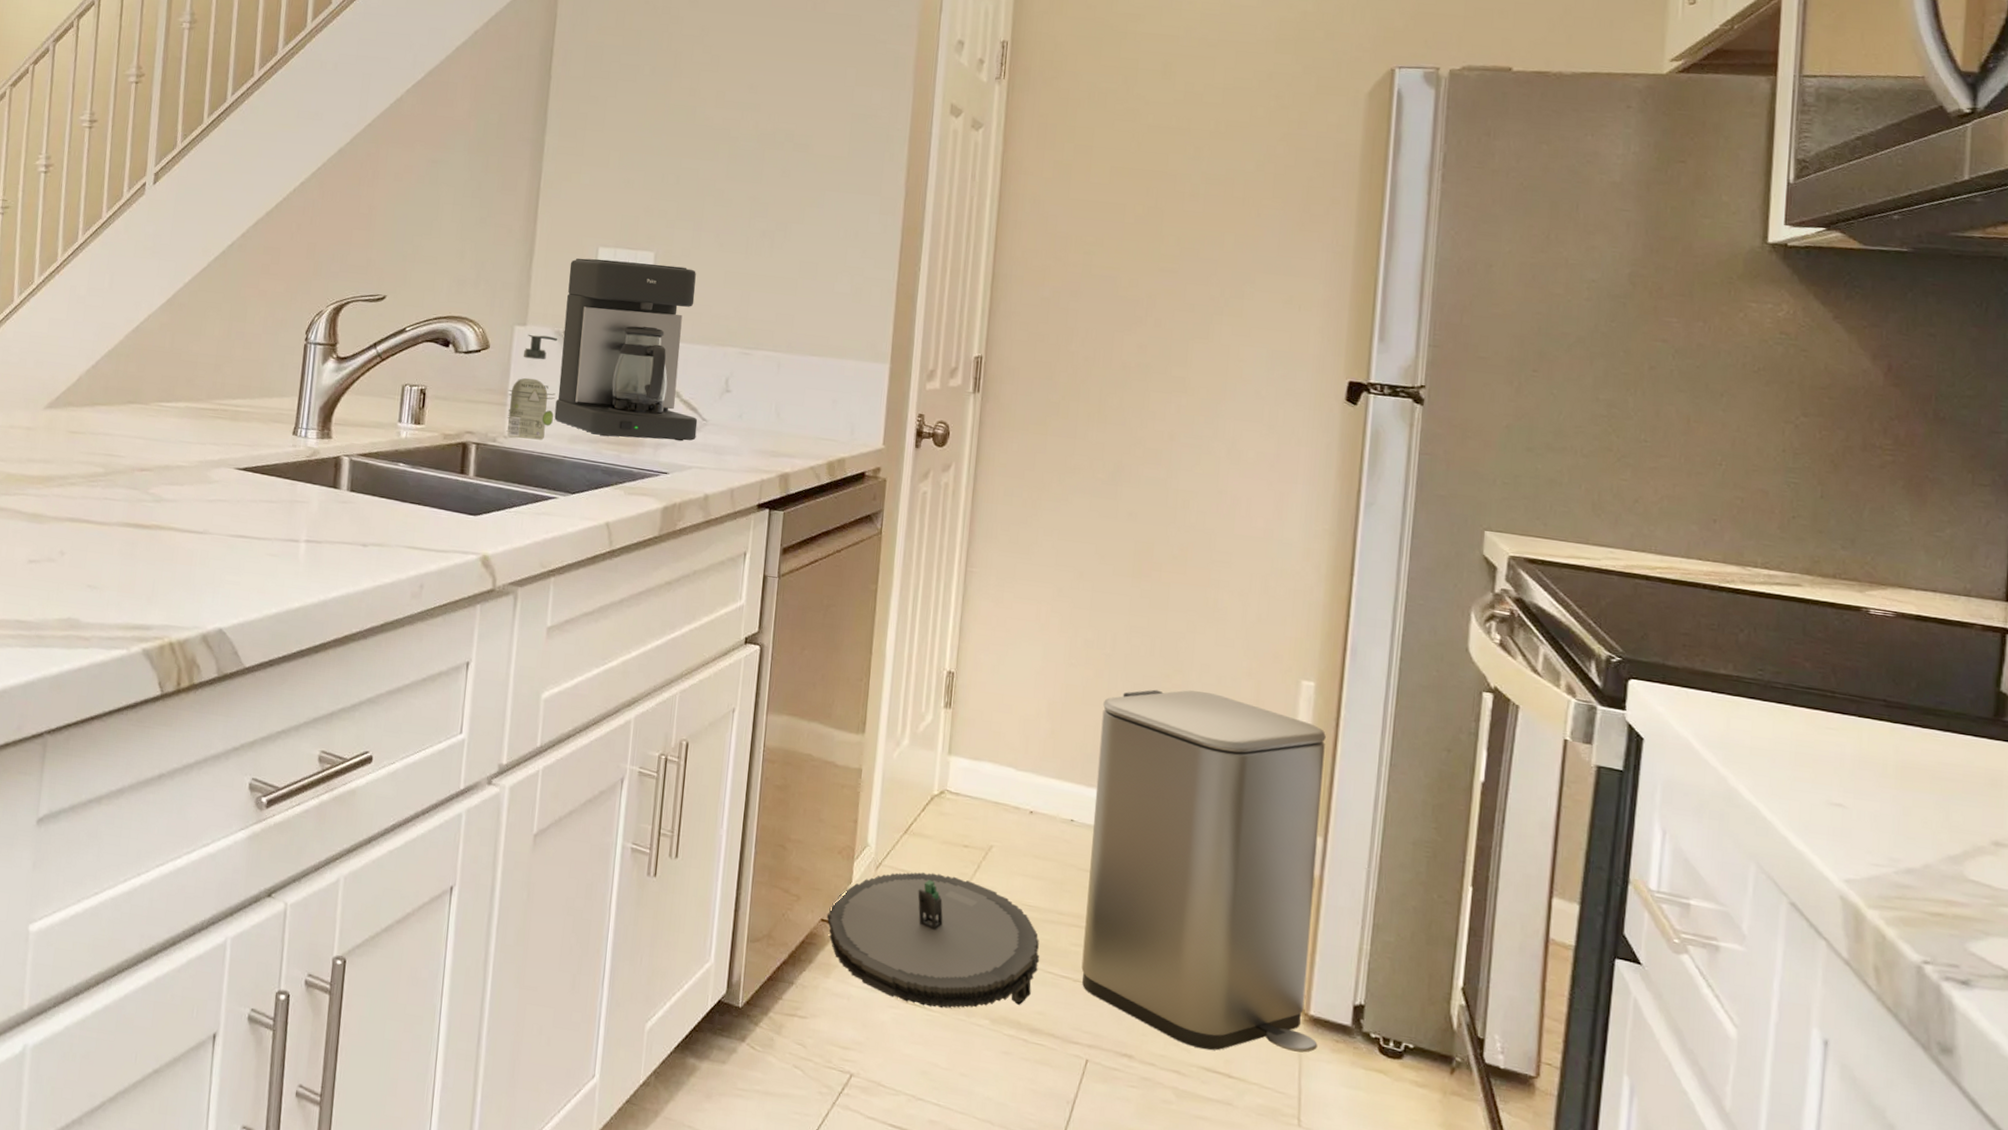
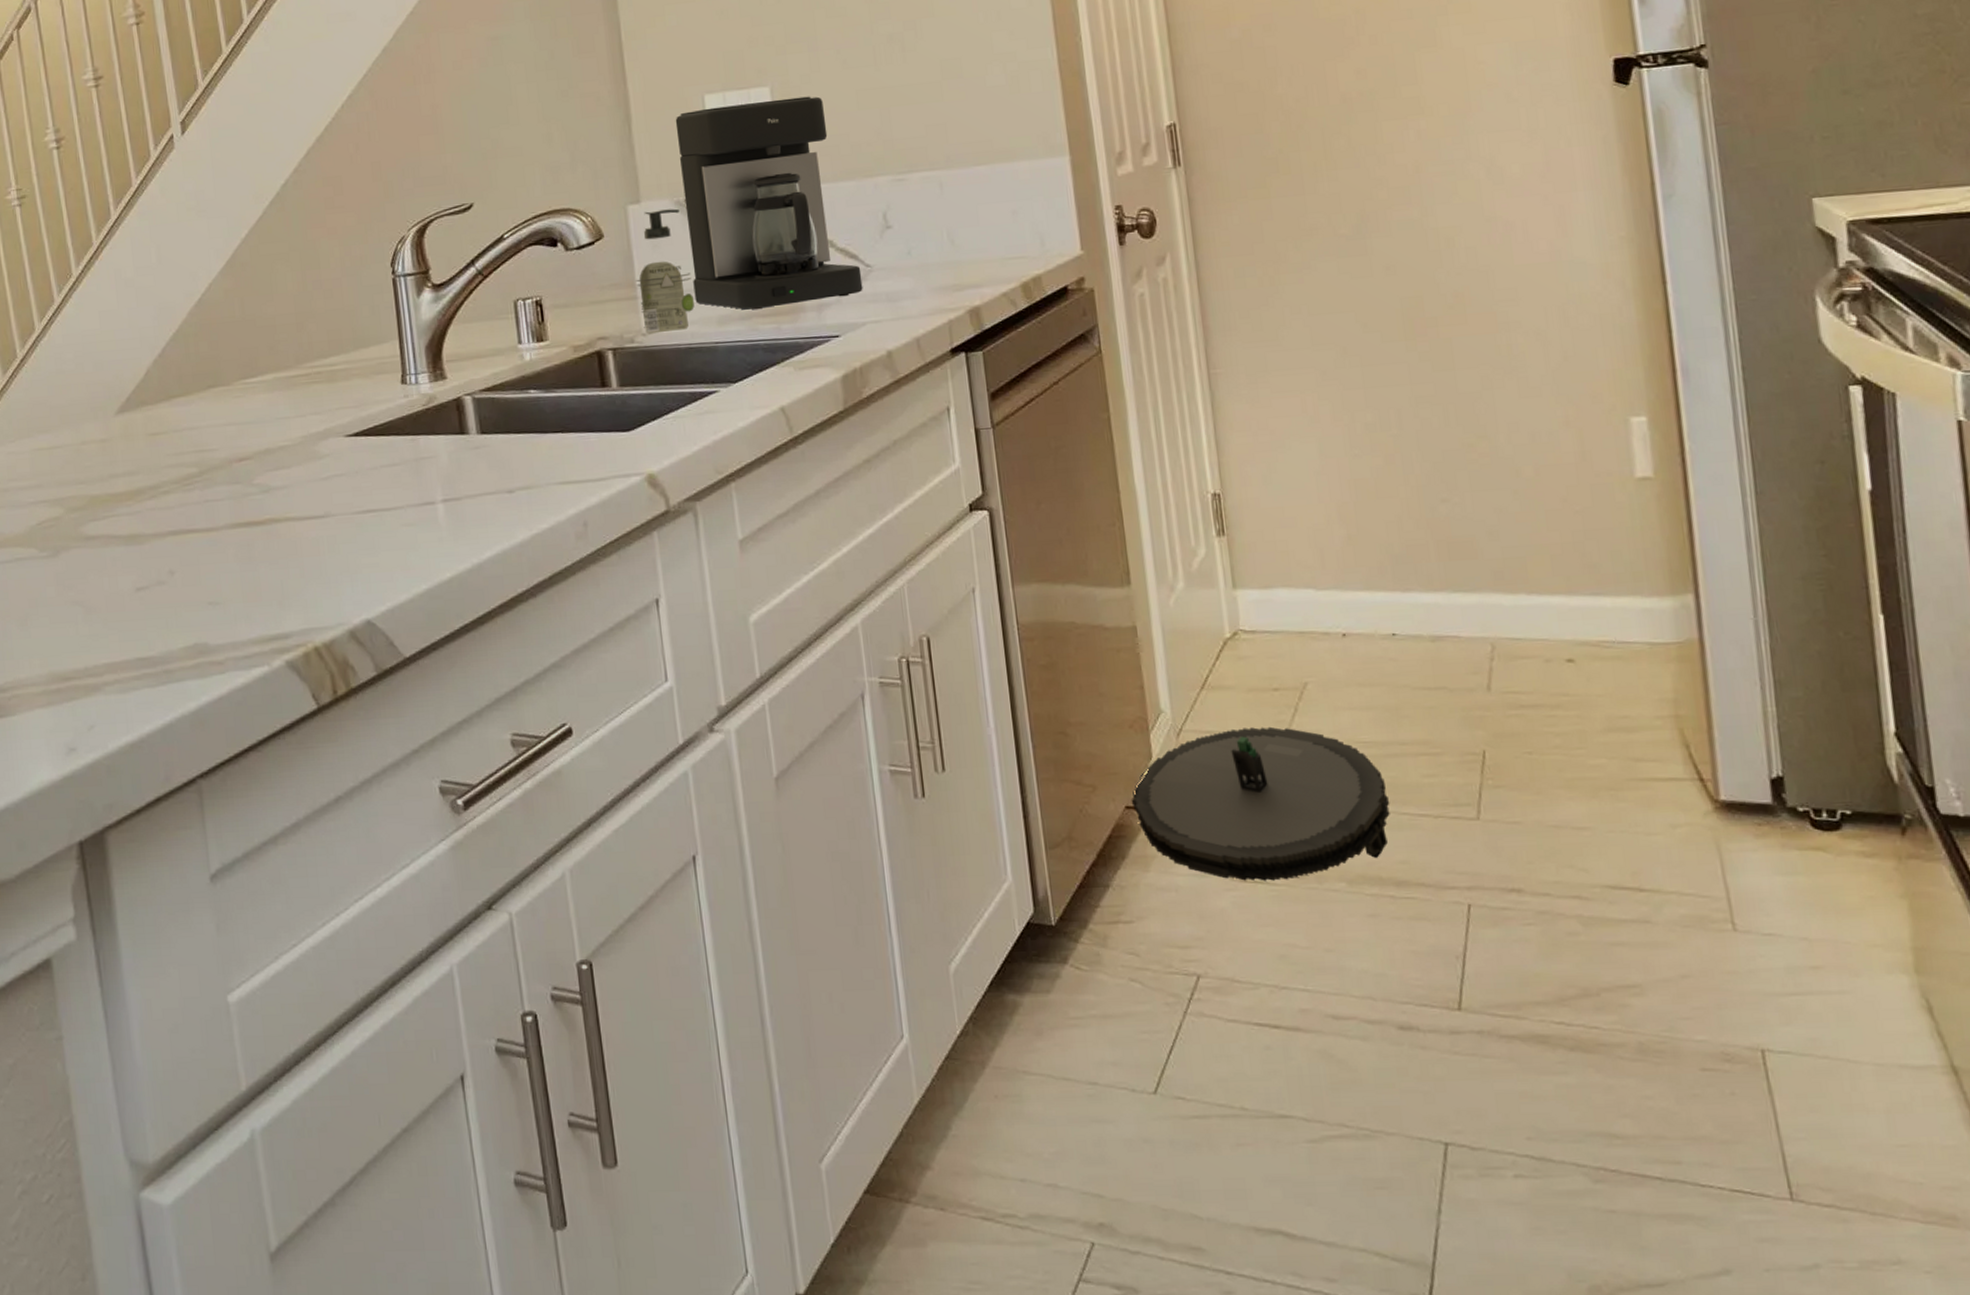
pedal bin: present [1081,689,1326,1053] -> none [1402,454,1738,865]

